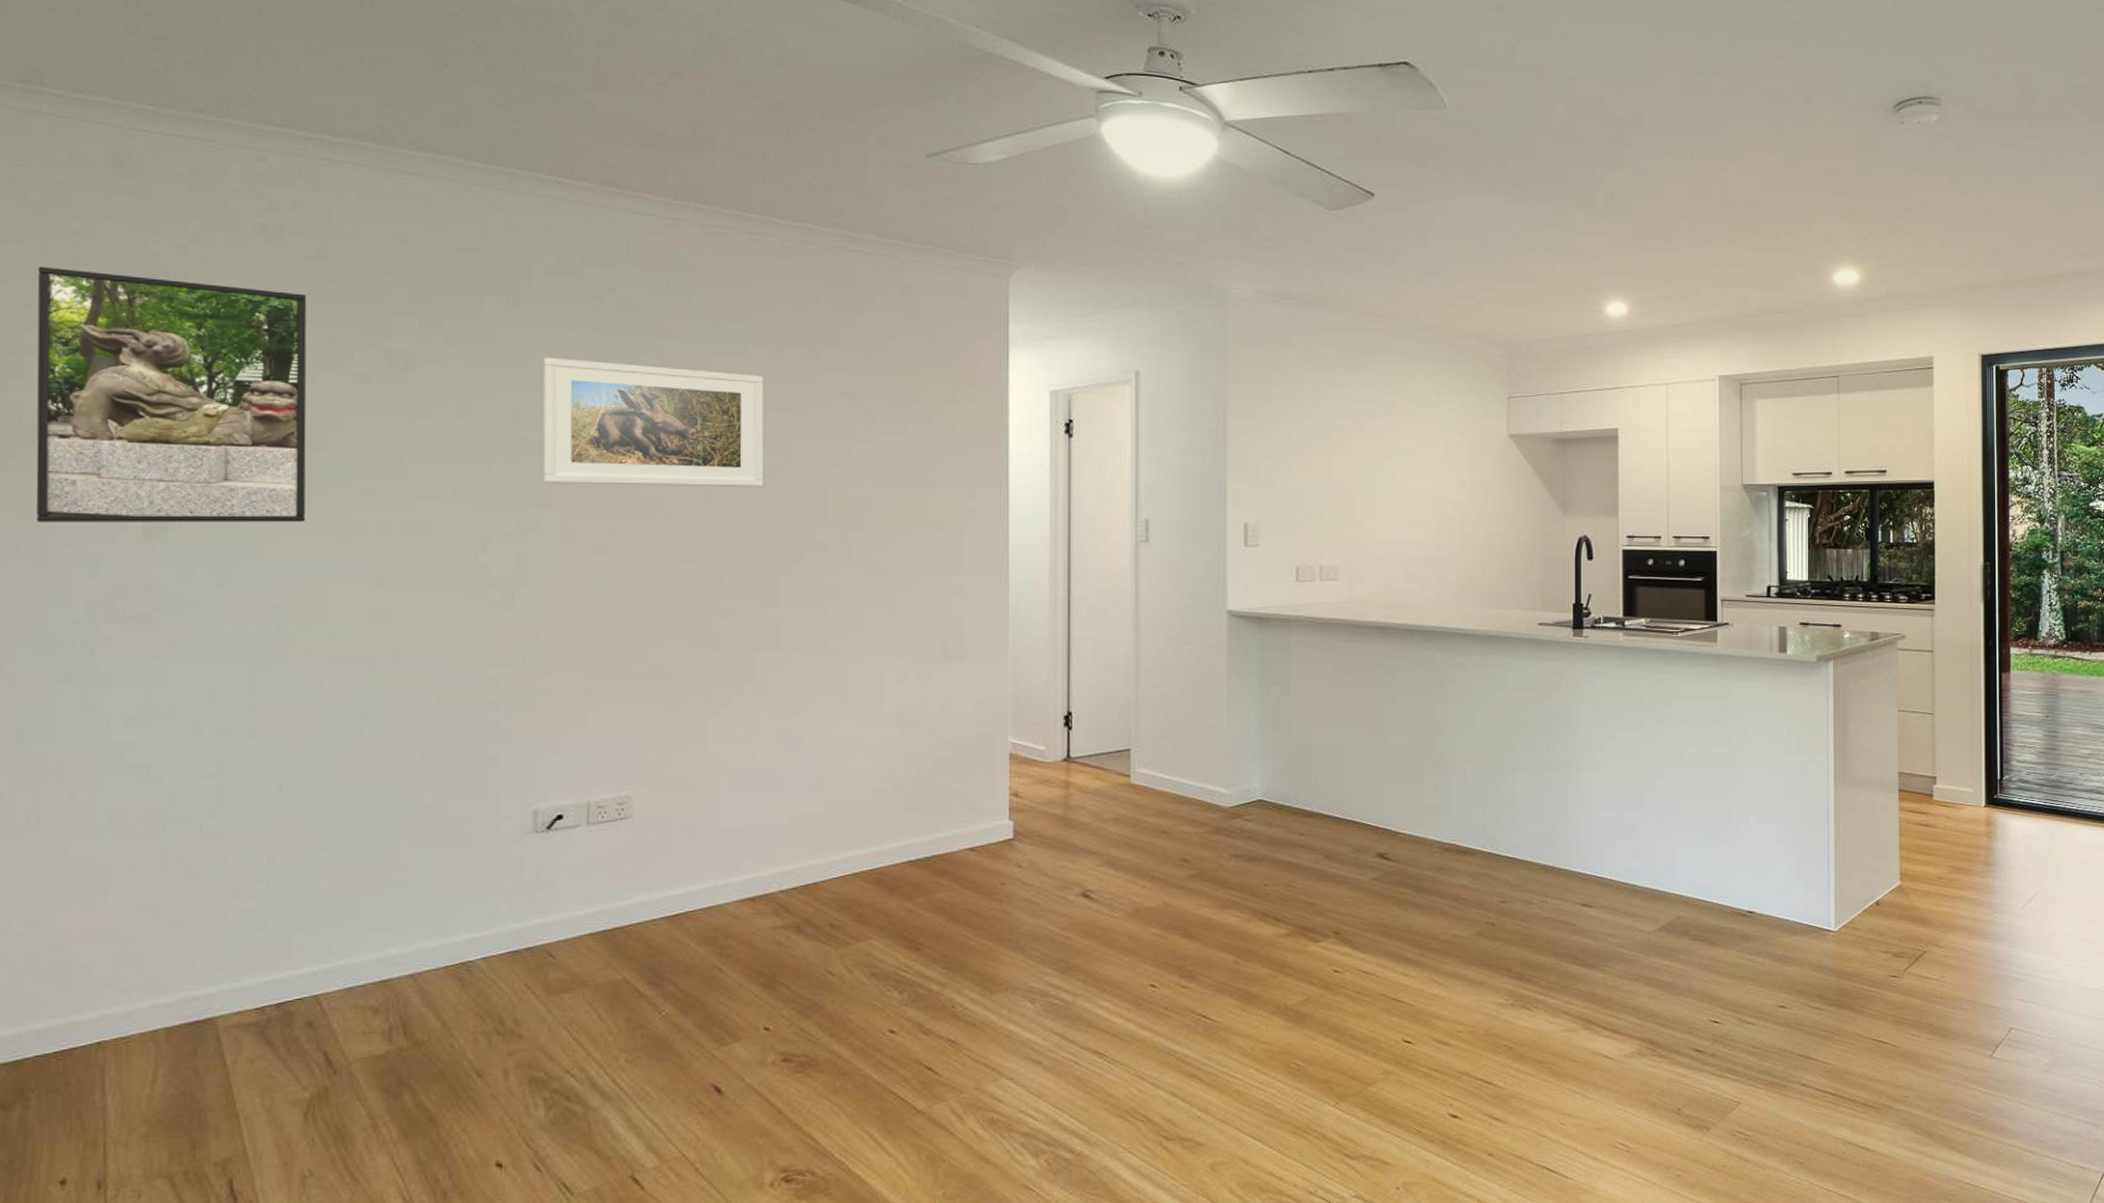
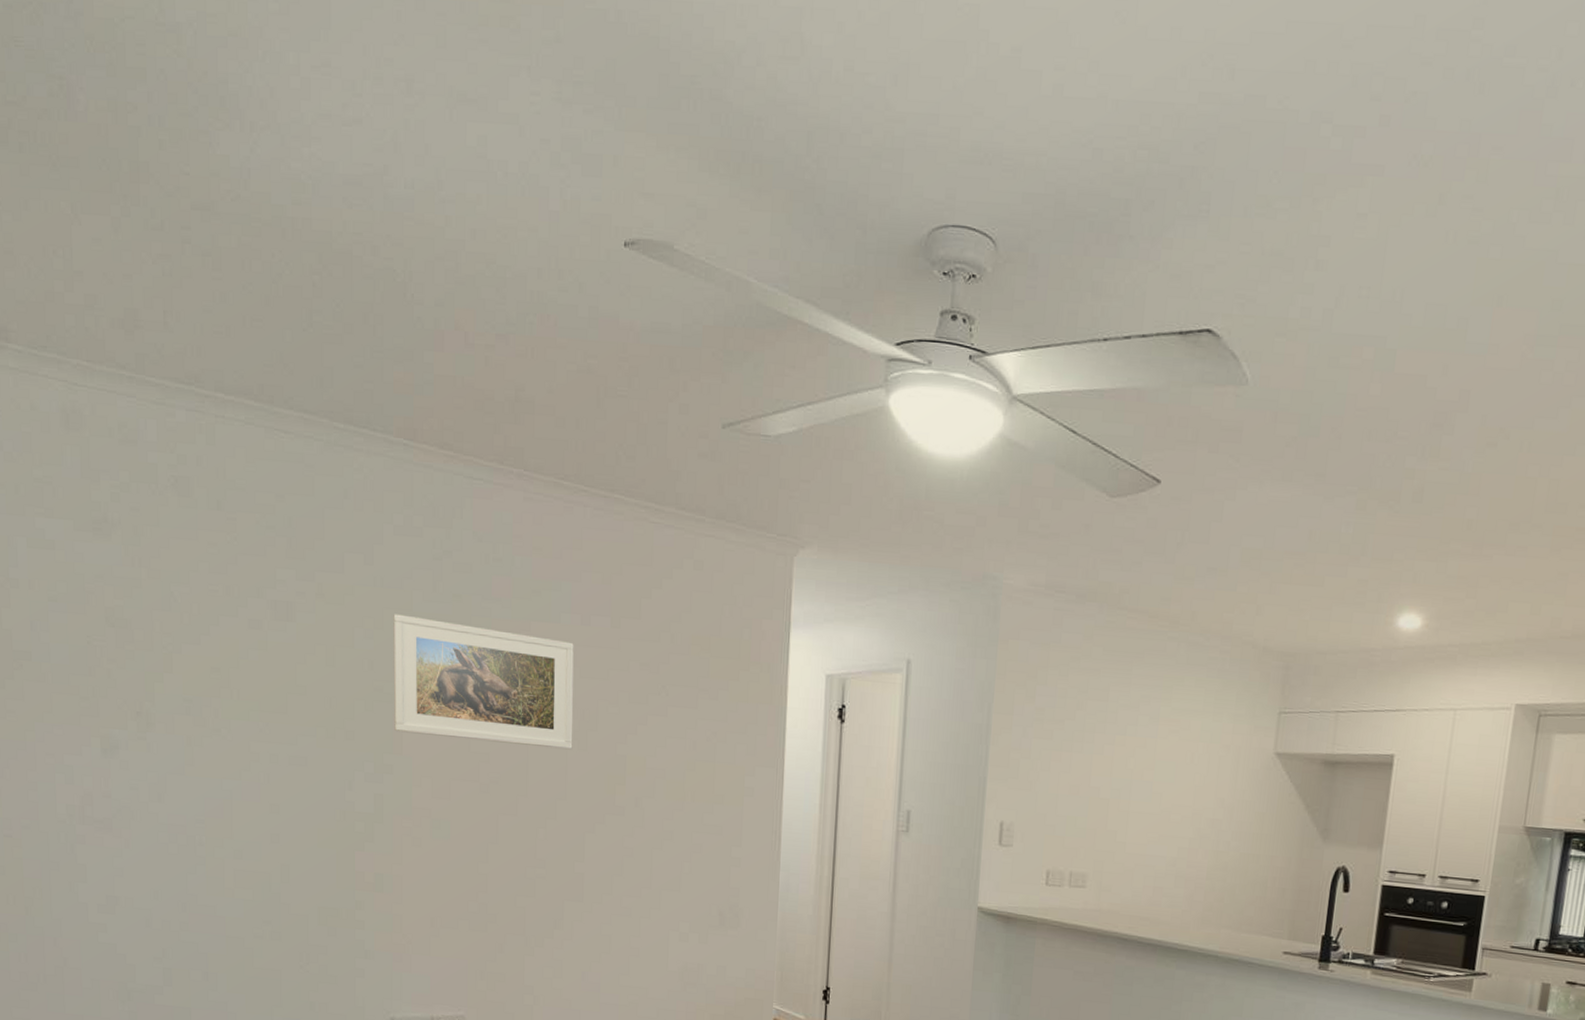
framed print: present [36,266,307,522] -> none [14,509,216,751]

